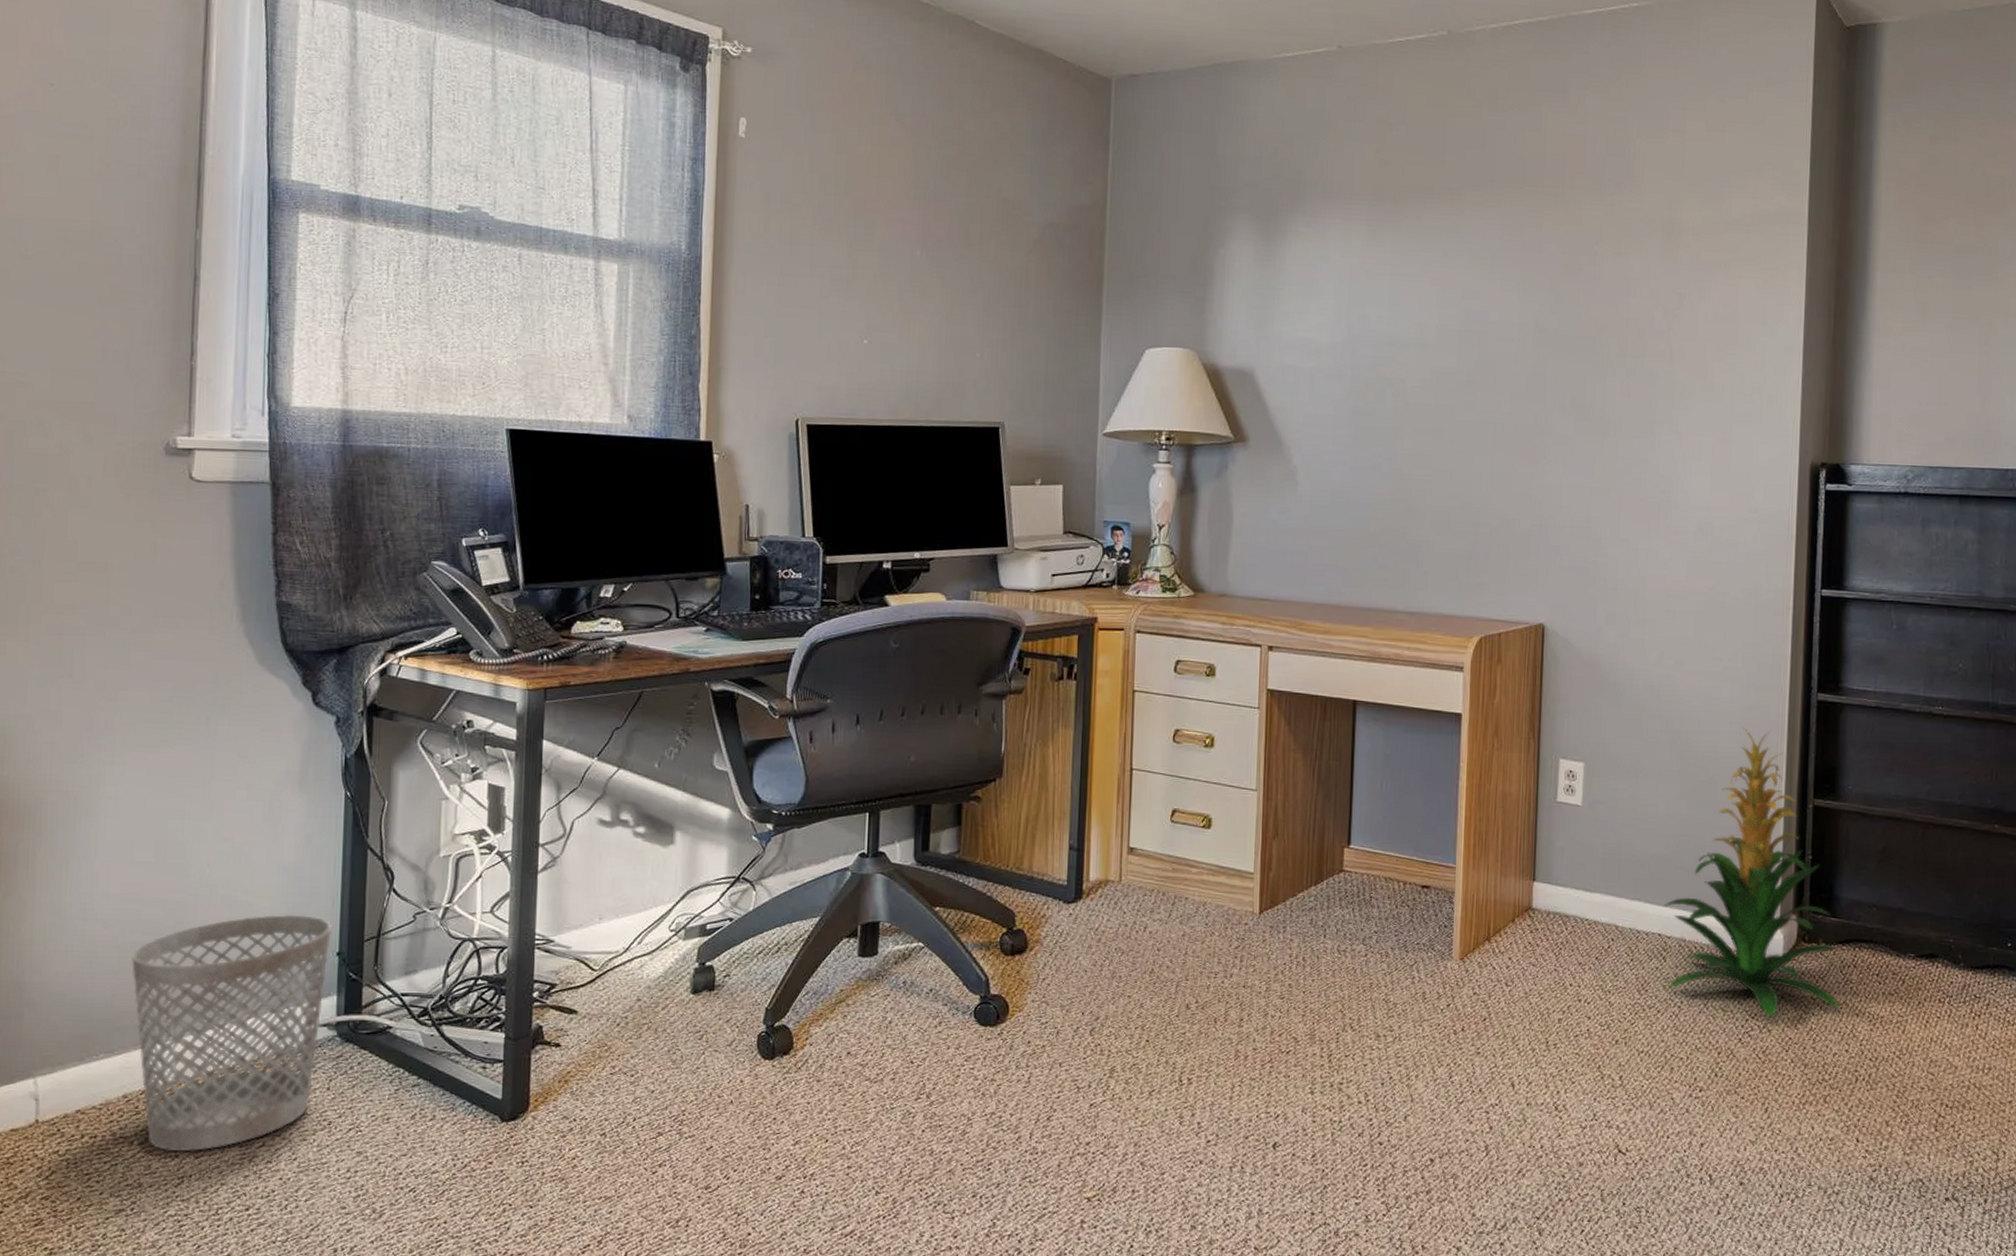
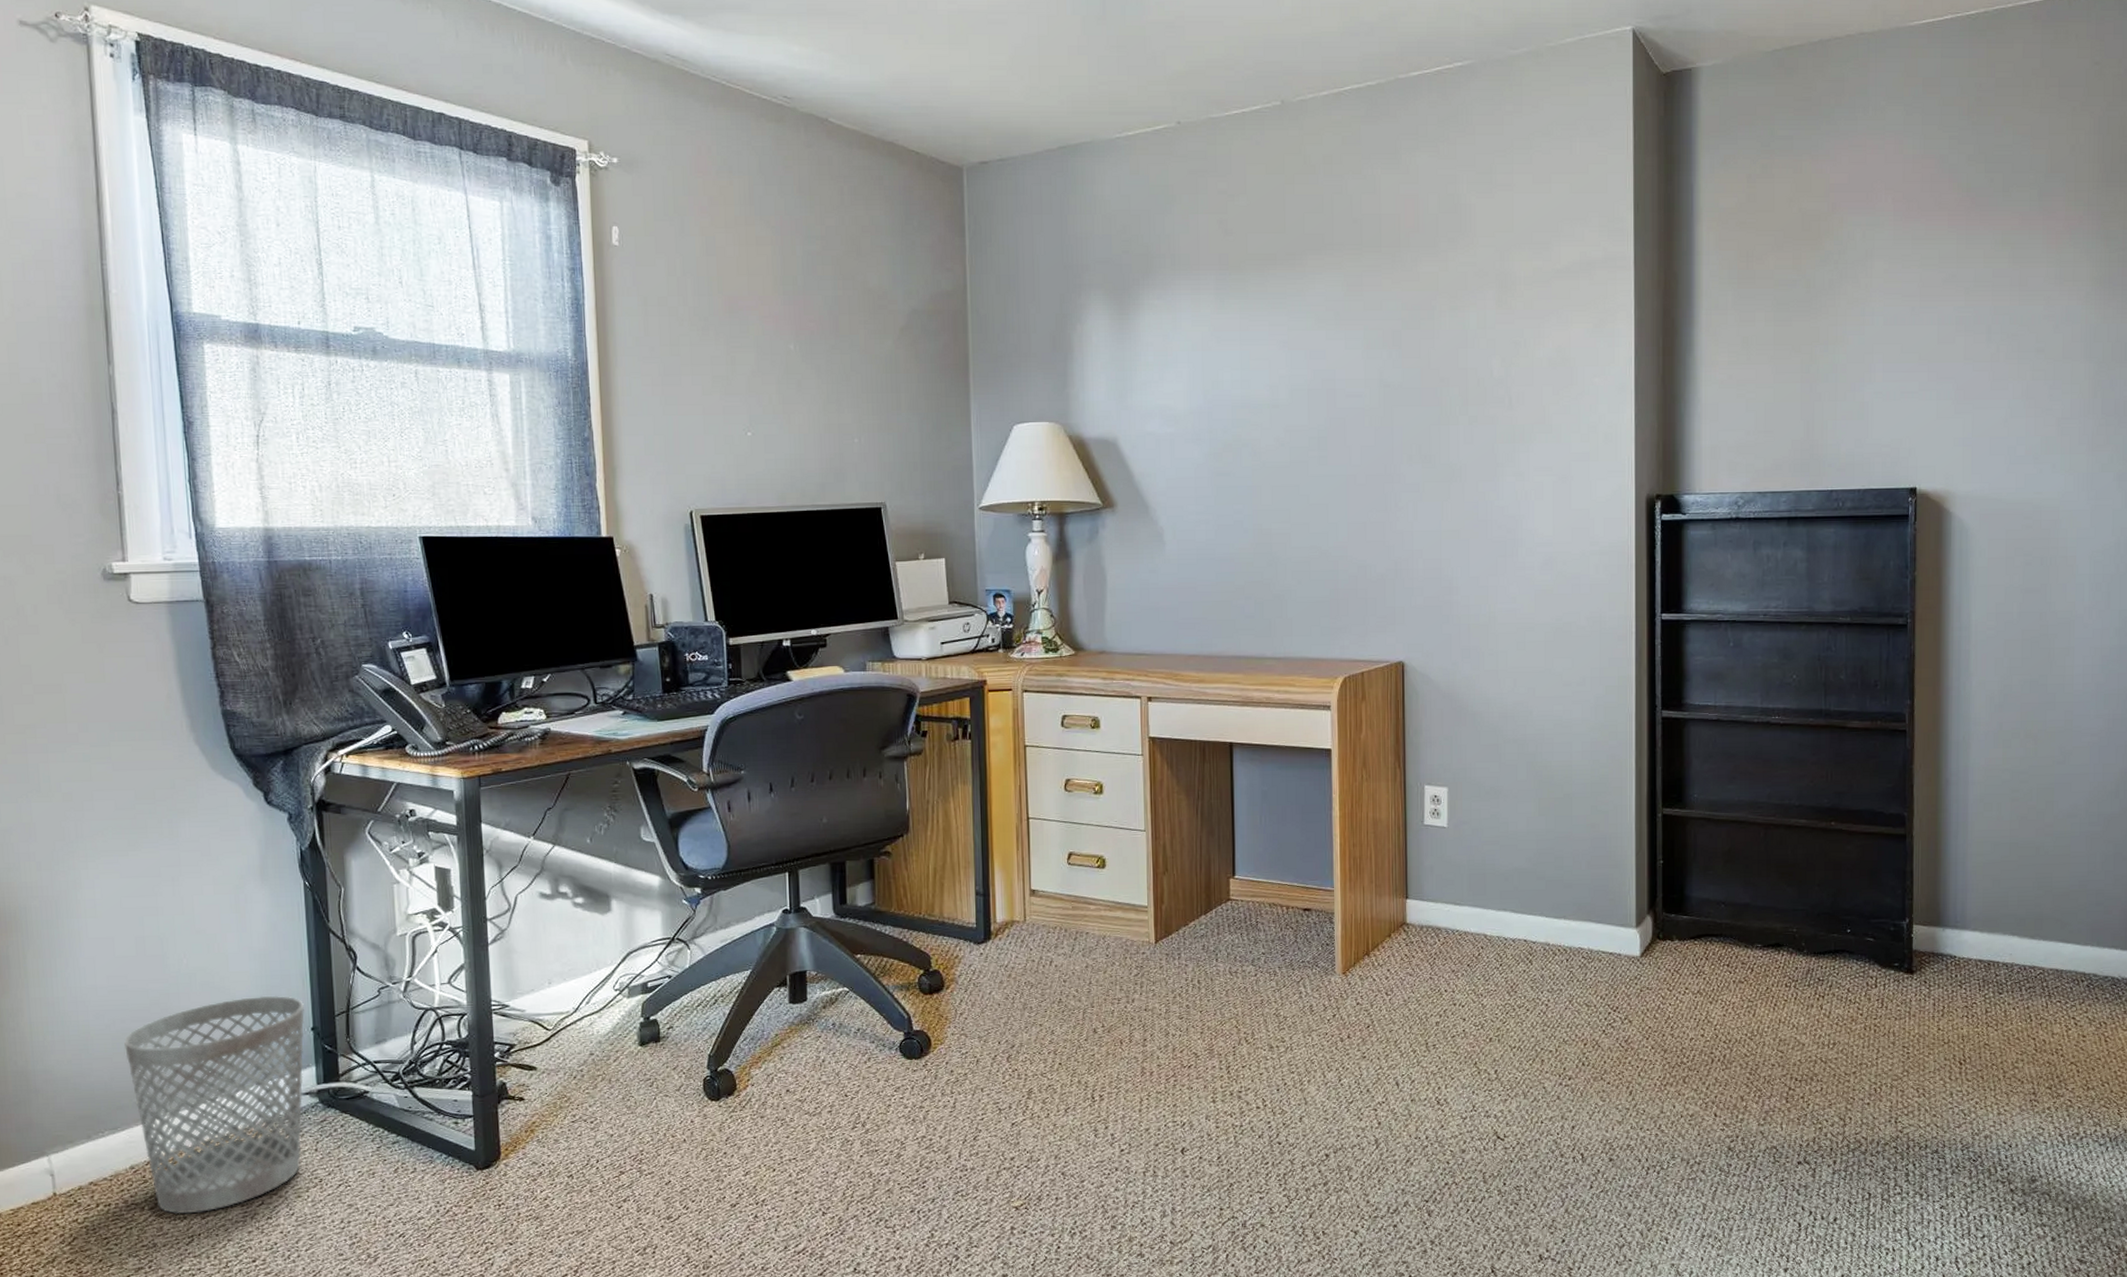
indoor plant: present [1664,727,1841,1017] -> none [1528,746,1696,1009]

